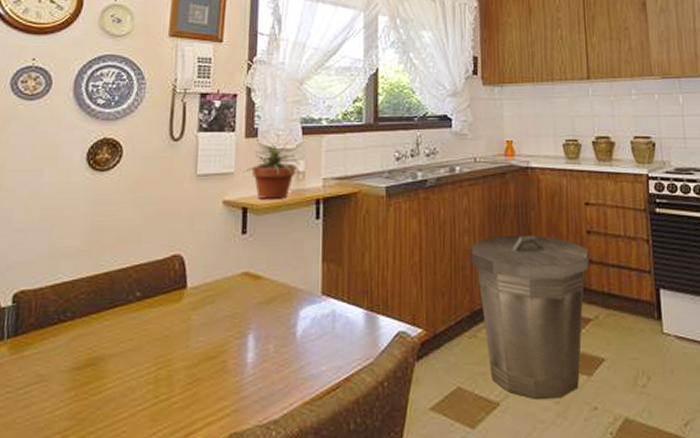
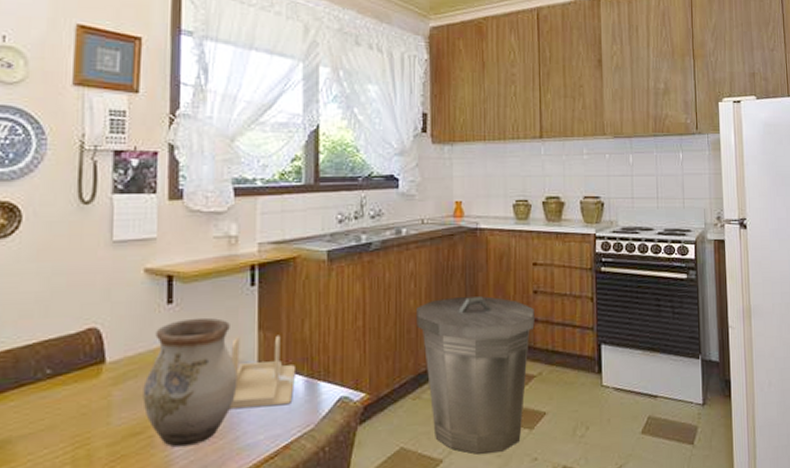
vase: none [218,248,303,374] -> present [143,317,238,447]
potted plant: present [243,141,303,199] -> none [167,203,236,266]
napkin holder: none [294,267,357,338] -> present [228,335,297,408]

